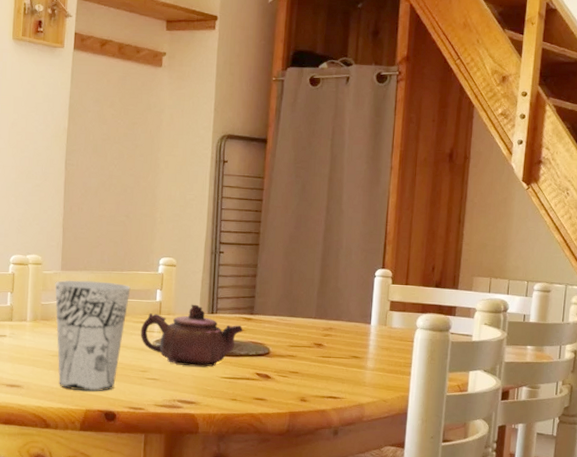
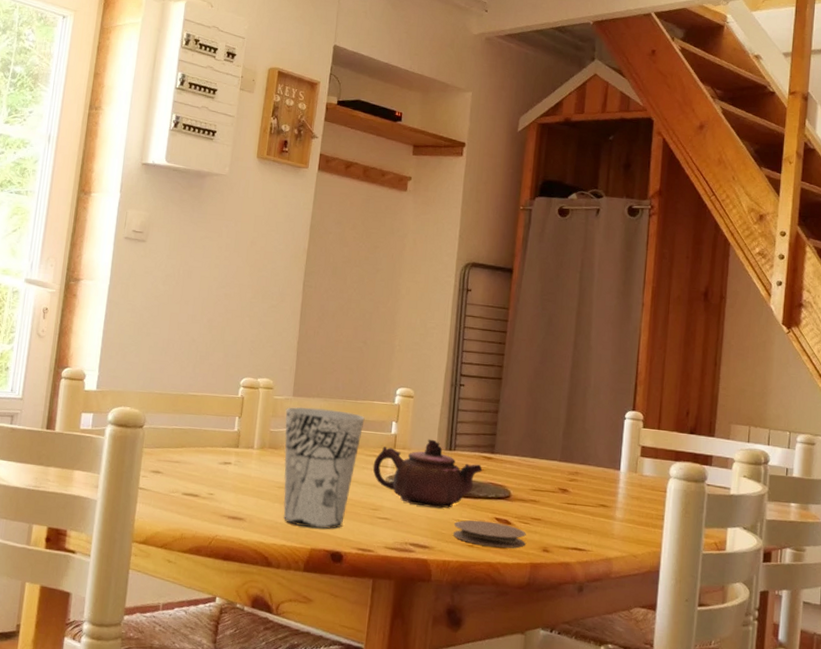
coaster: none [217,376,285,400] -> present [452,520,526,548]

